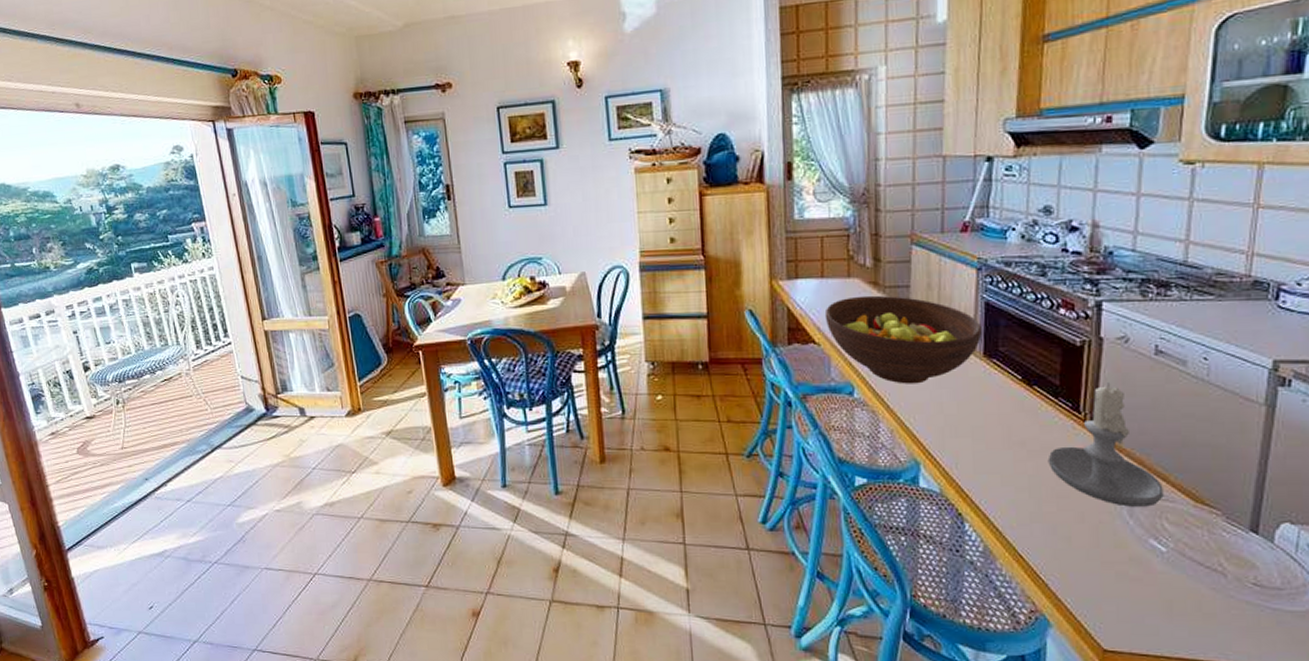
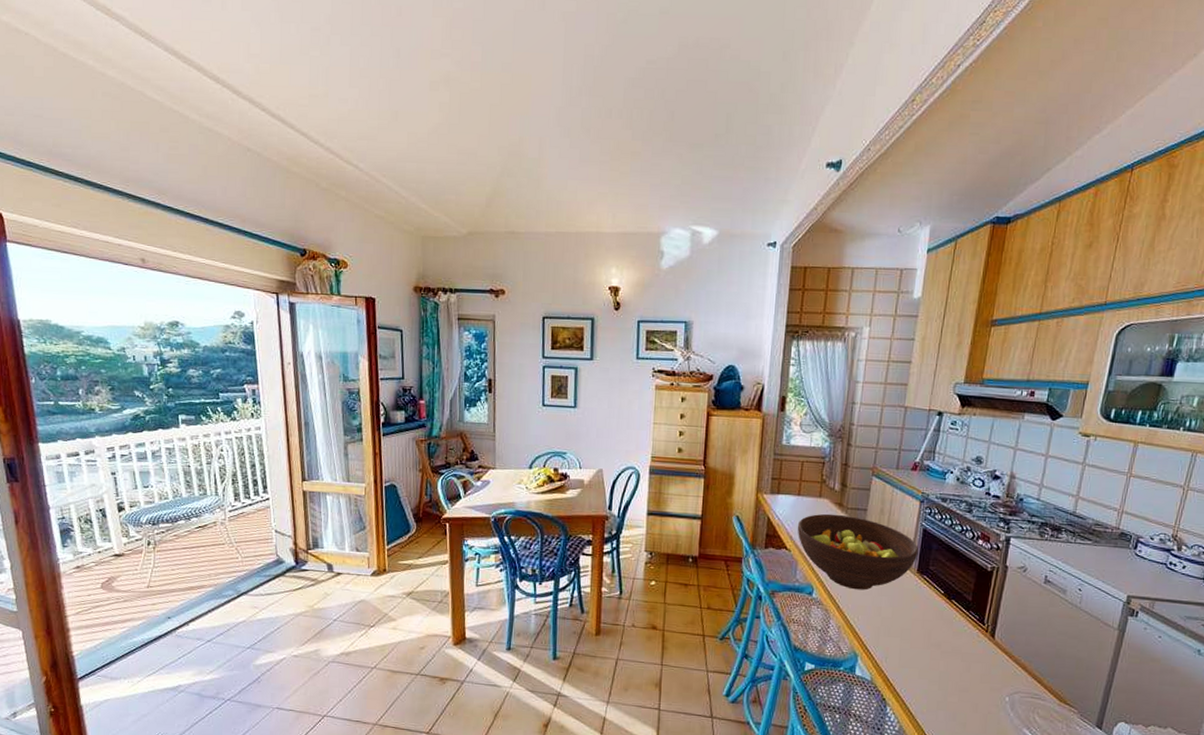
candle: present [1047,382,1164,507] -> none [955,602,1038,703]

